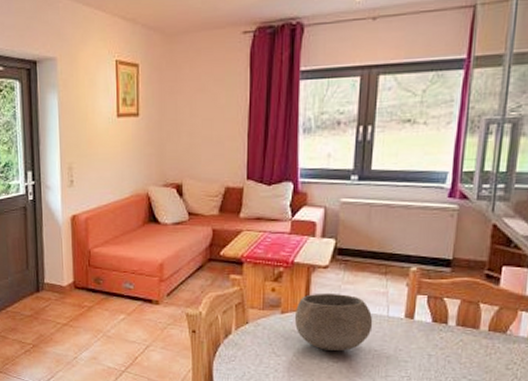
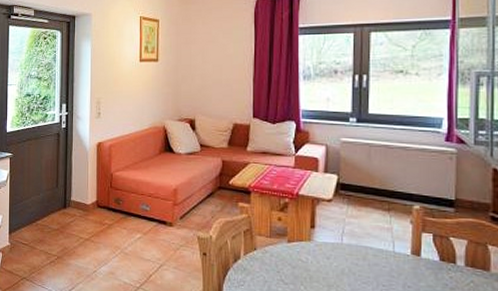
bowl: present [295,293,373,350] -> none [302,225,379,283]

